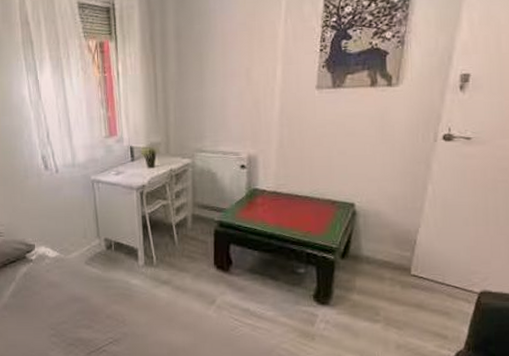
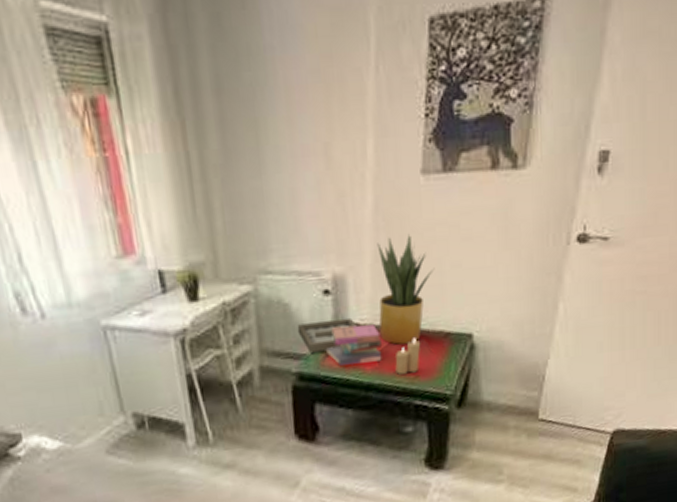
decorative tray: none [220,185,265,208] -> present [297,317,358,353]
books: none [241,191,283,219] -> present [326,324,383,366]
planter: none [281,129,325,207] -> present [377,233,435,345]
candle: none [292,203,313,229] -> present [395,338,421,375]

